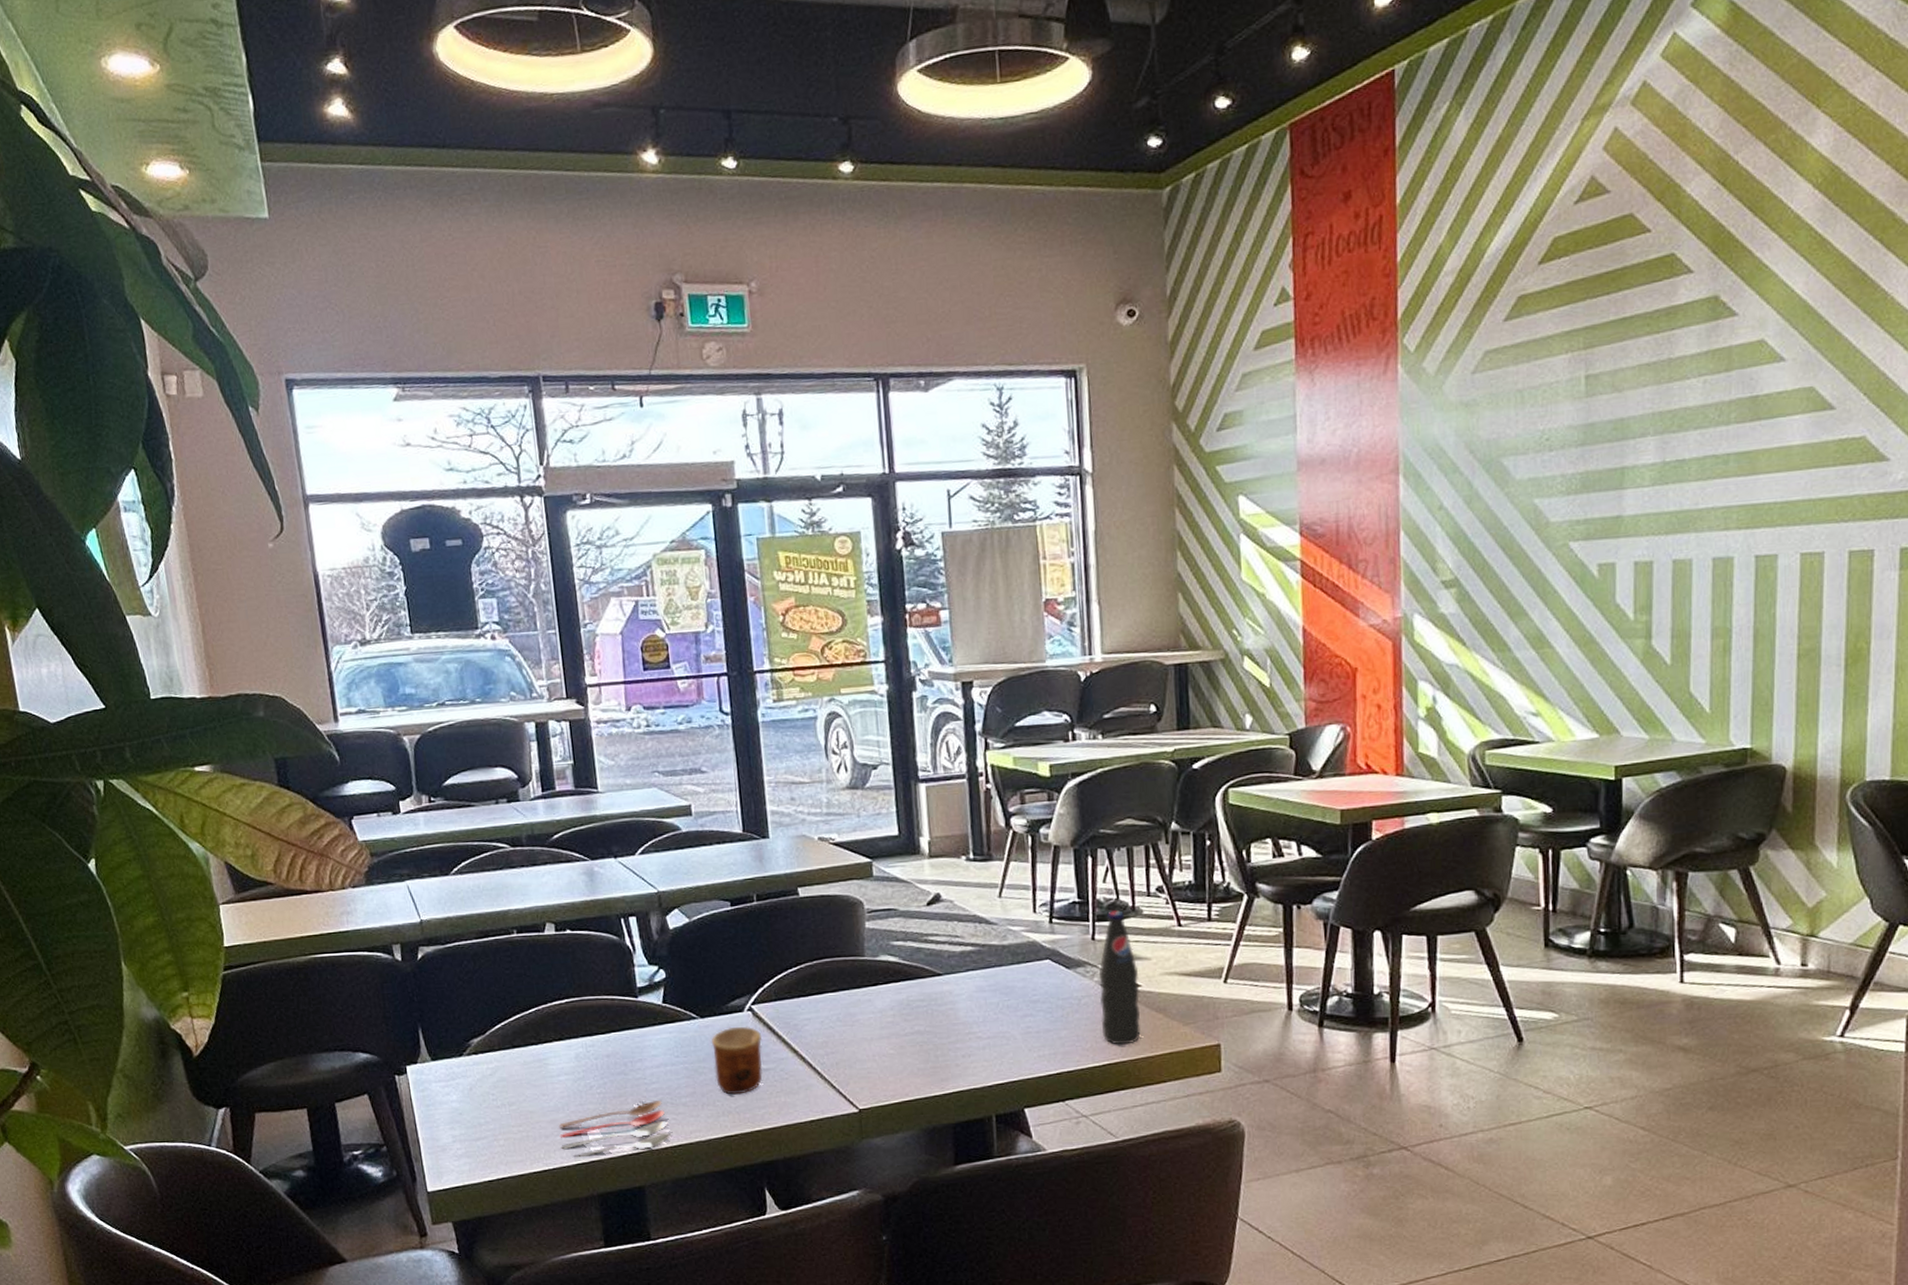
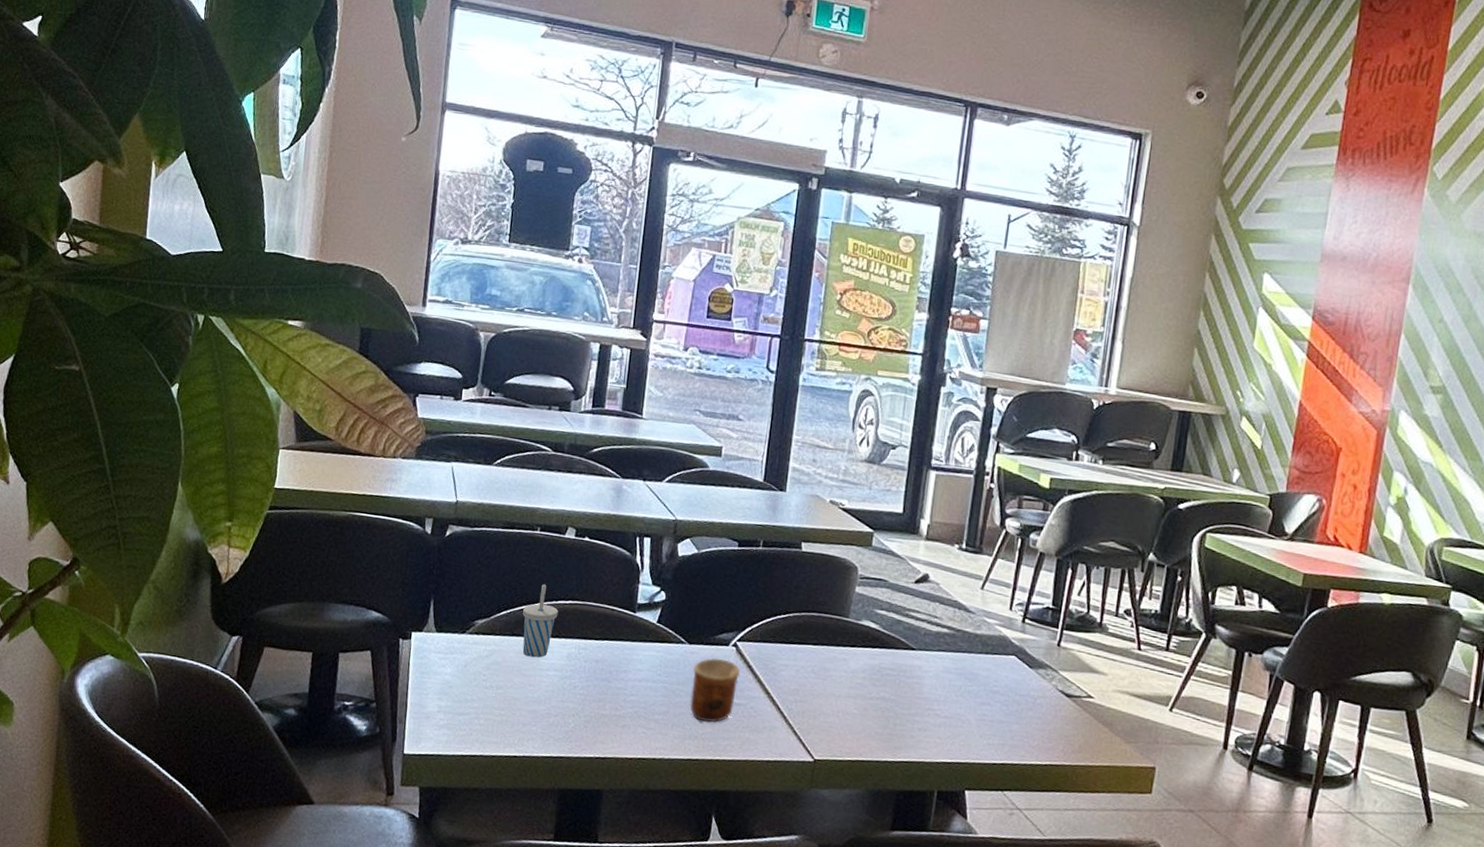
cup: none [518,987,556,1066] -> present [522,584,559,658]
cooking utensil: present [558,1101,672,1158] -> none [535,711,639,756]
bottle: present [1099,910,1141,1045] -> none [1050,623,1094,750]

